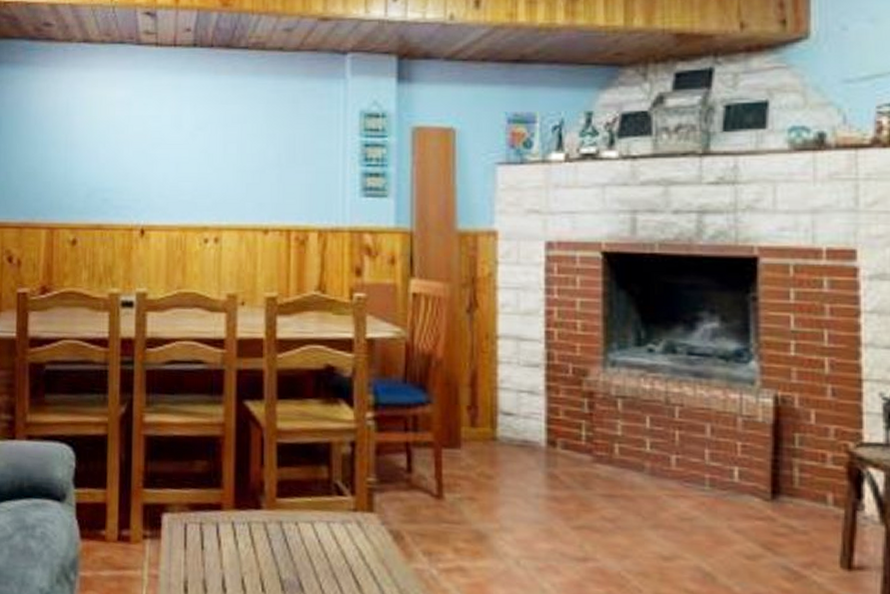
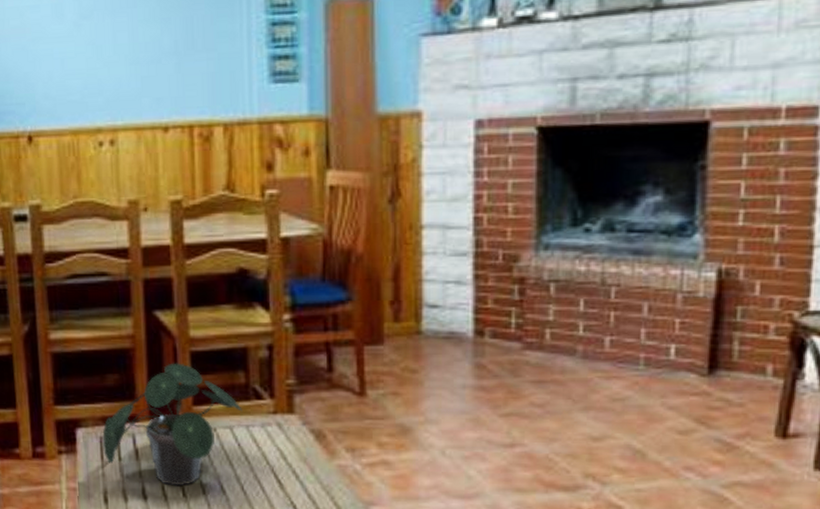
potted plant: none [186,453,324,580] -> present [101,363,243,486]

